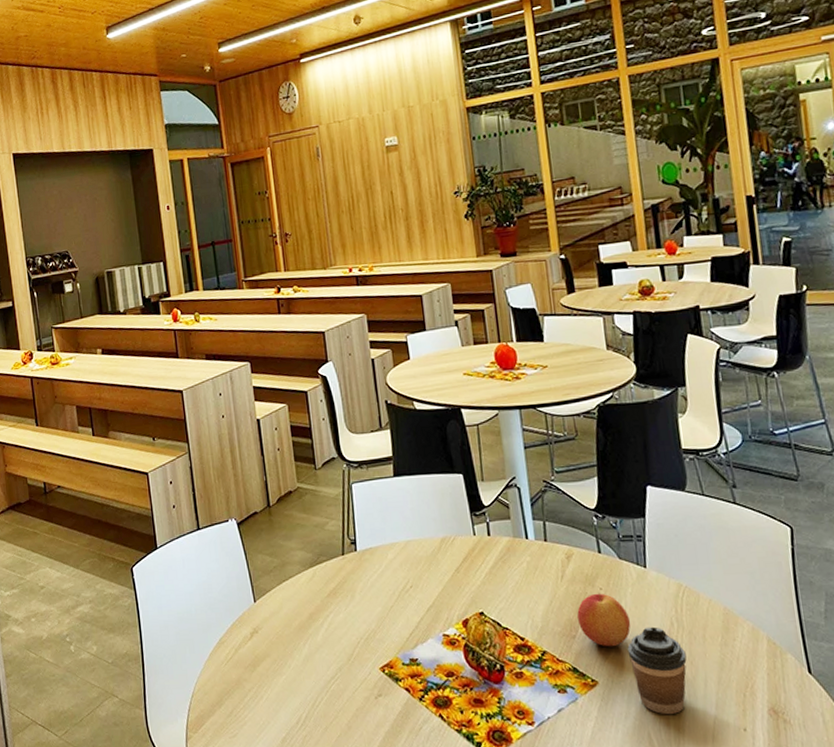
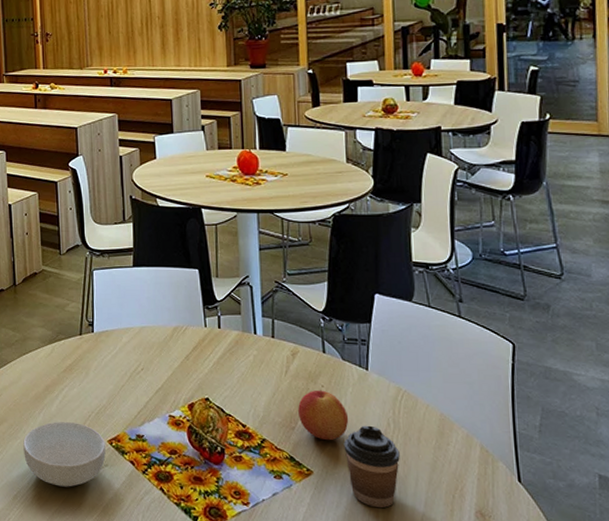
cereal bowl: none [289,650,379,723] -> present [23,421,106,487]

